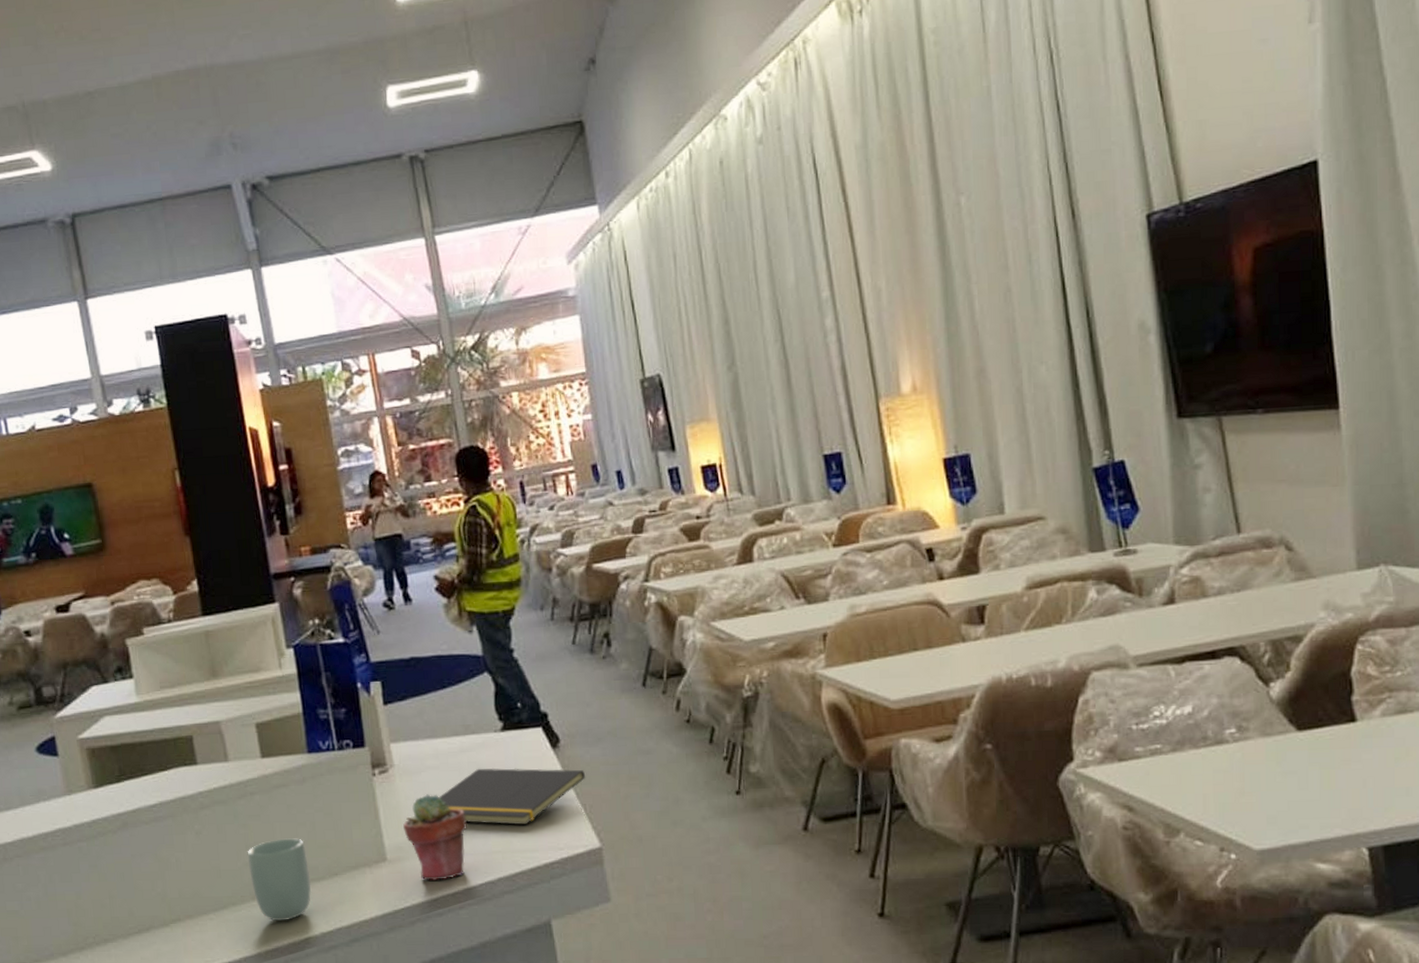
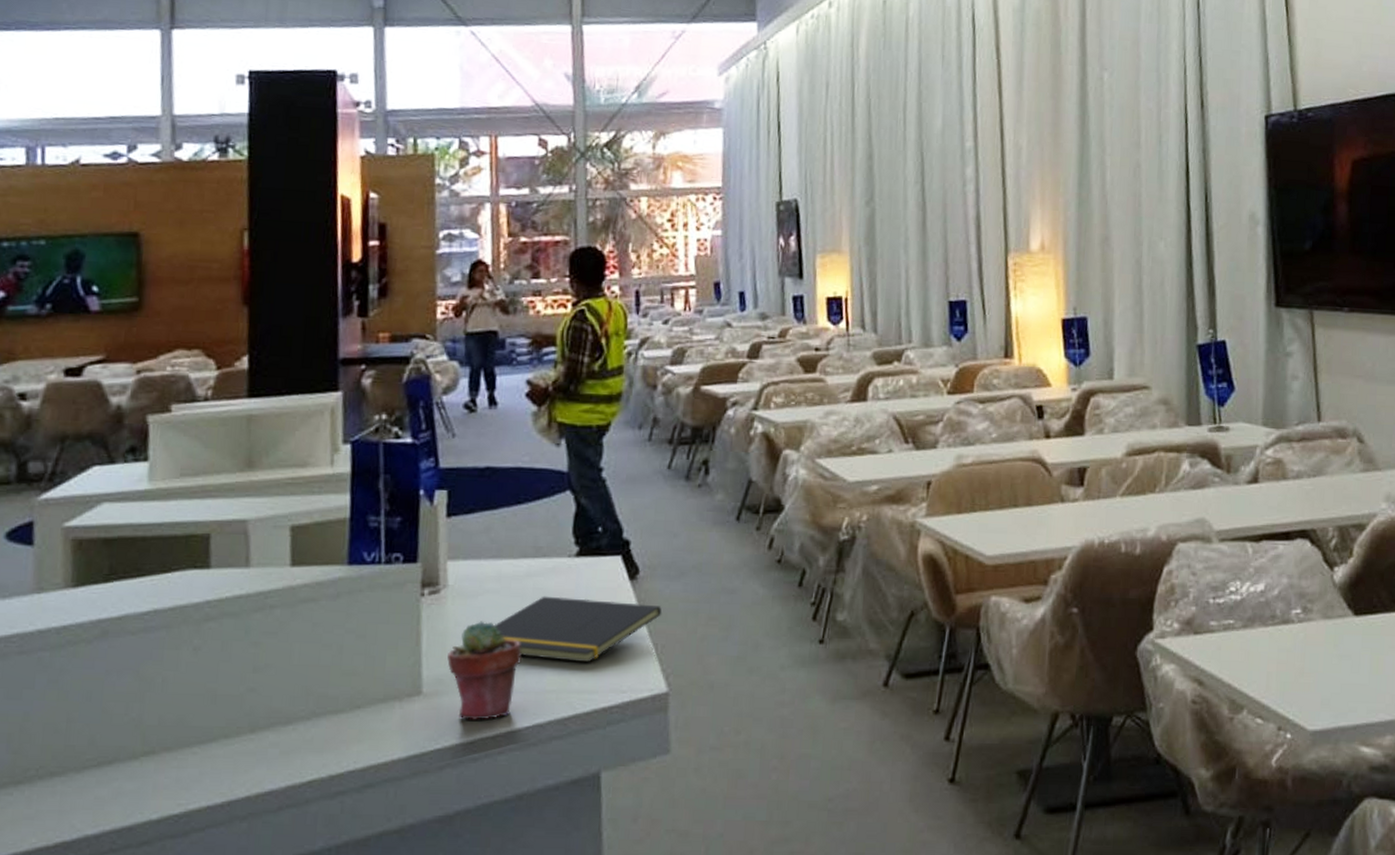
cup: present [247,838,312,922] -> none [252,662,328,760]

